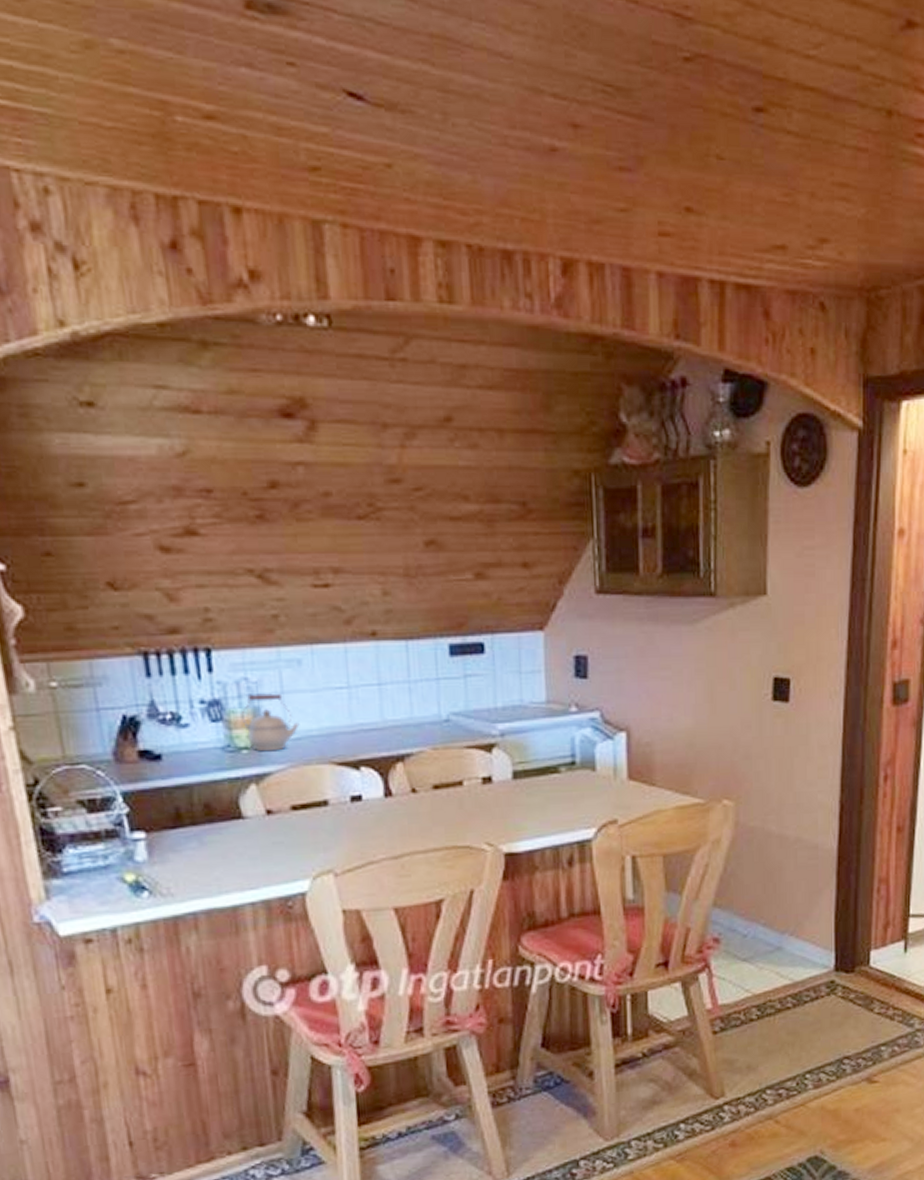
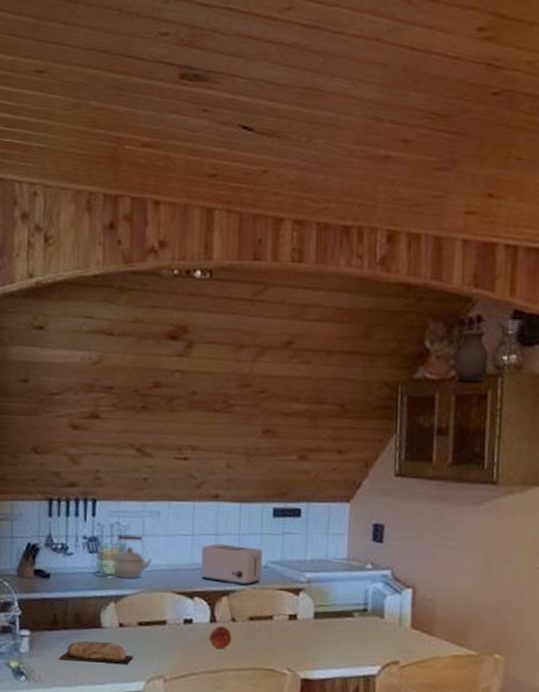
bread loaf: none [190,834,292,864] -> present [58,640,134,664]
toaster: none [363,695,443,748] -> present [201,543,262,587]
fruit: none [385,799,415,829] -> present [209,625,232,650]
decorative jar: none [658,396,697,469] -> present [455,329,488,384]

